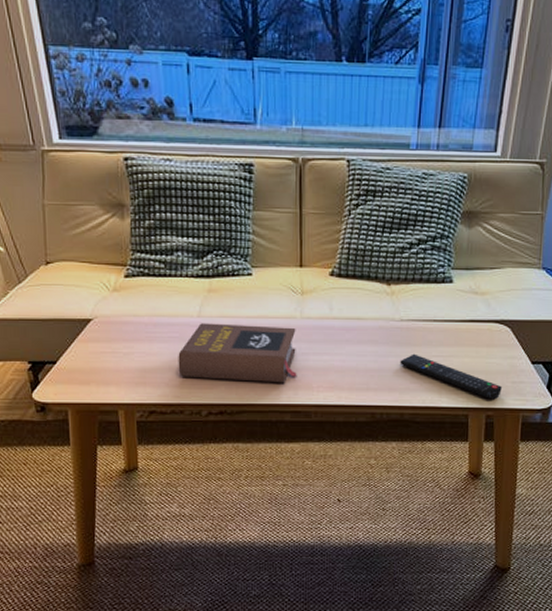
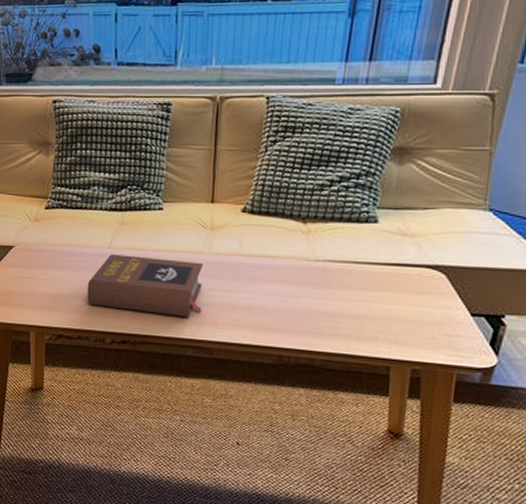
remote control: present [400,353,502,400] -> none [312,296,433,353]

